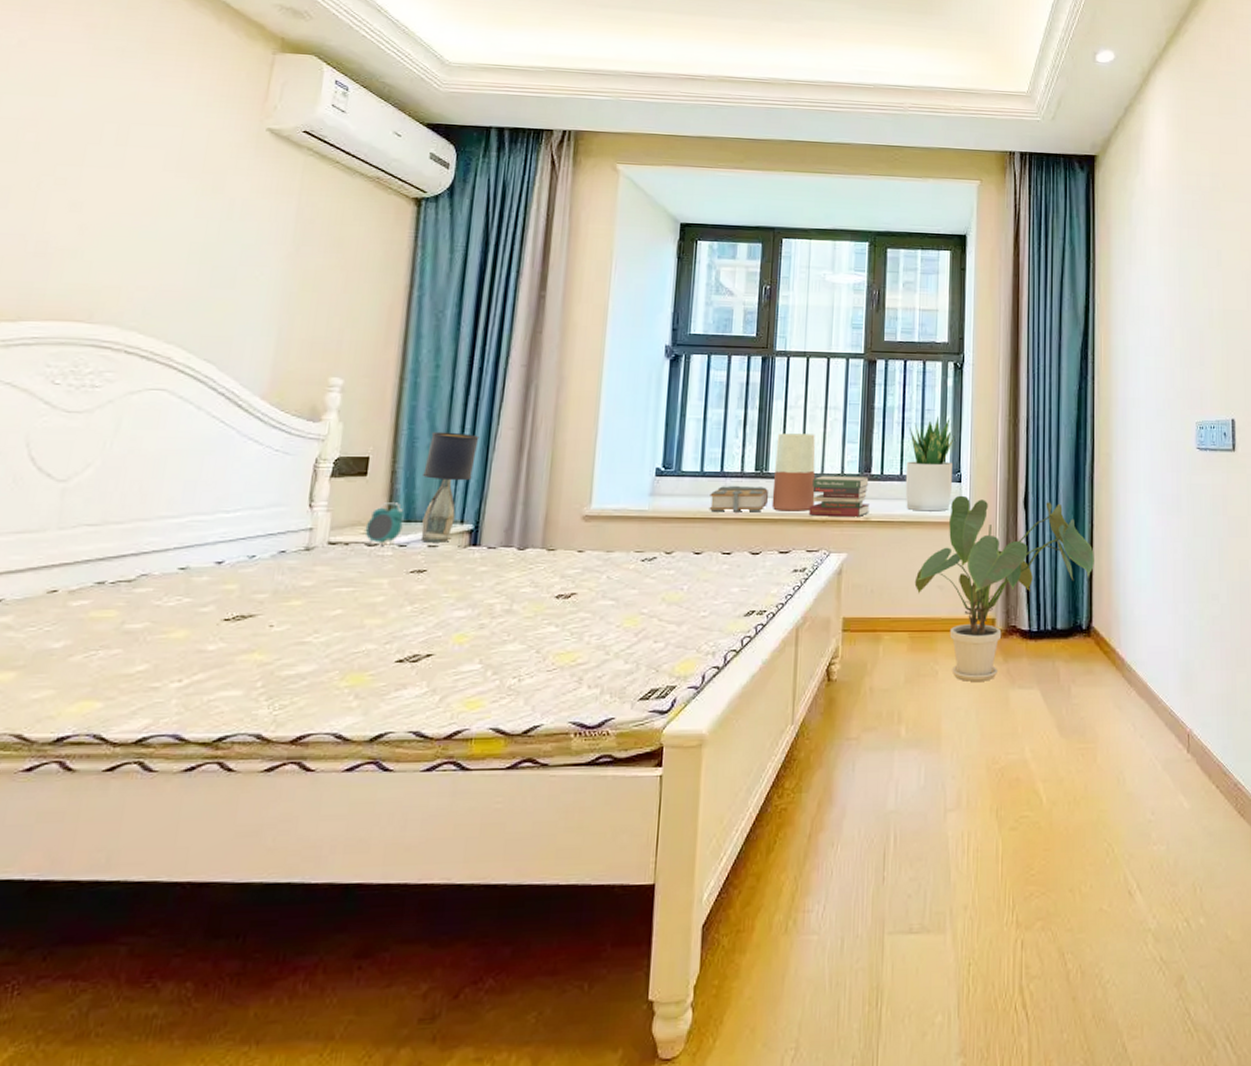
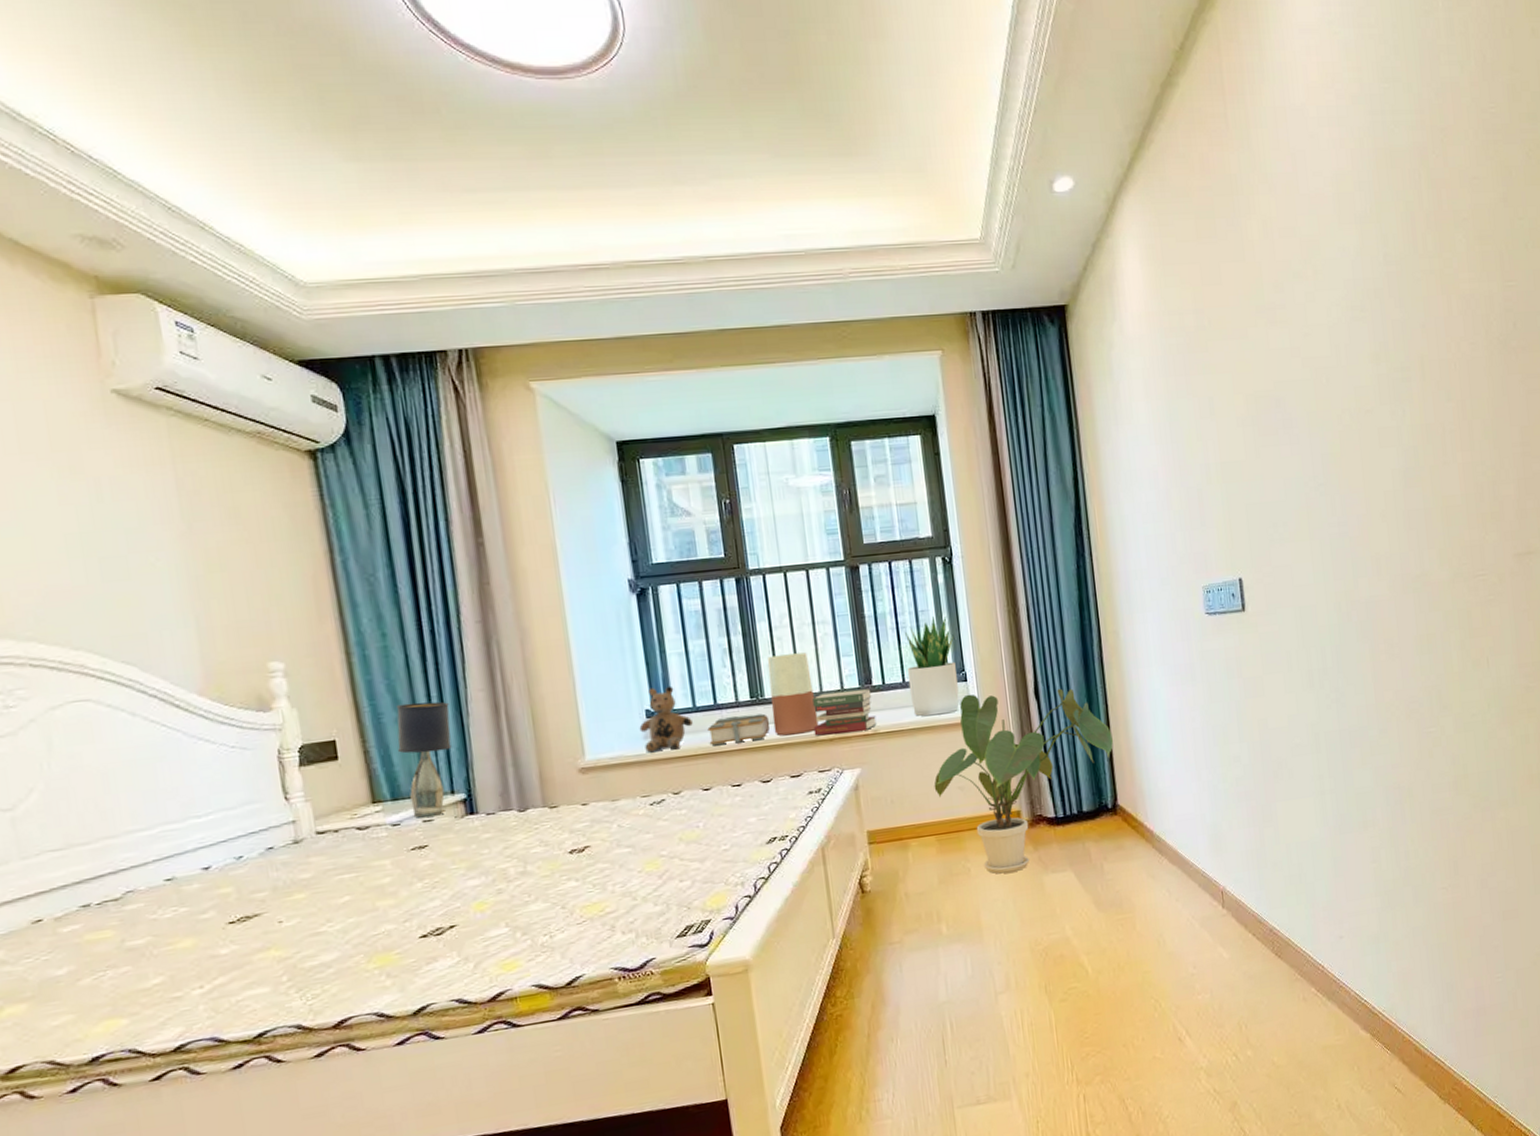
alarm clock: present [364,502,404,547] -> none [351,782,391,829]
teddy bear: none [647,448,697,510] -> present [639,686,693,753]

